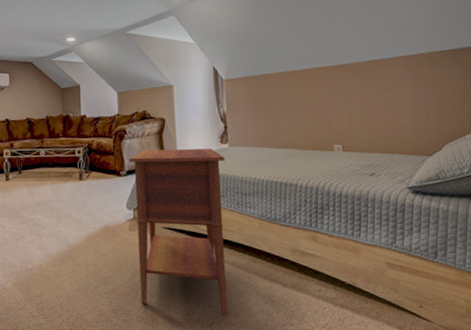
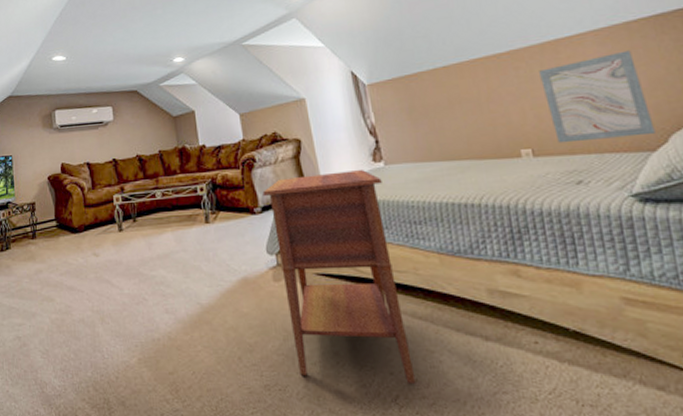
wall art: none [359,75,434,143] -> present [539,50,656,144]

